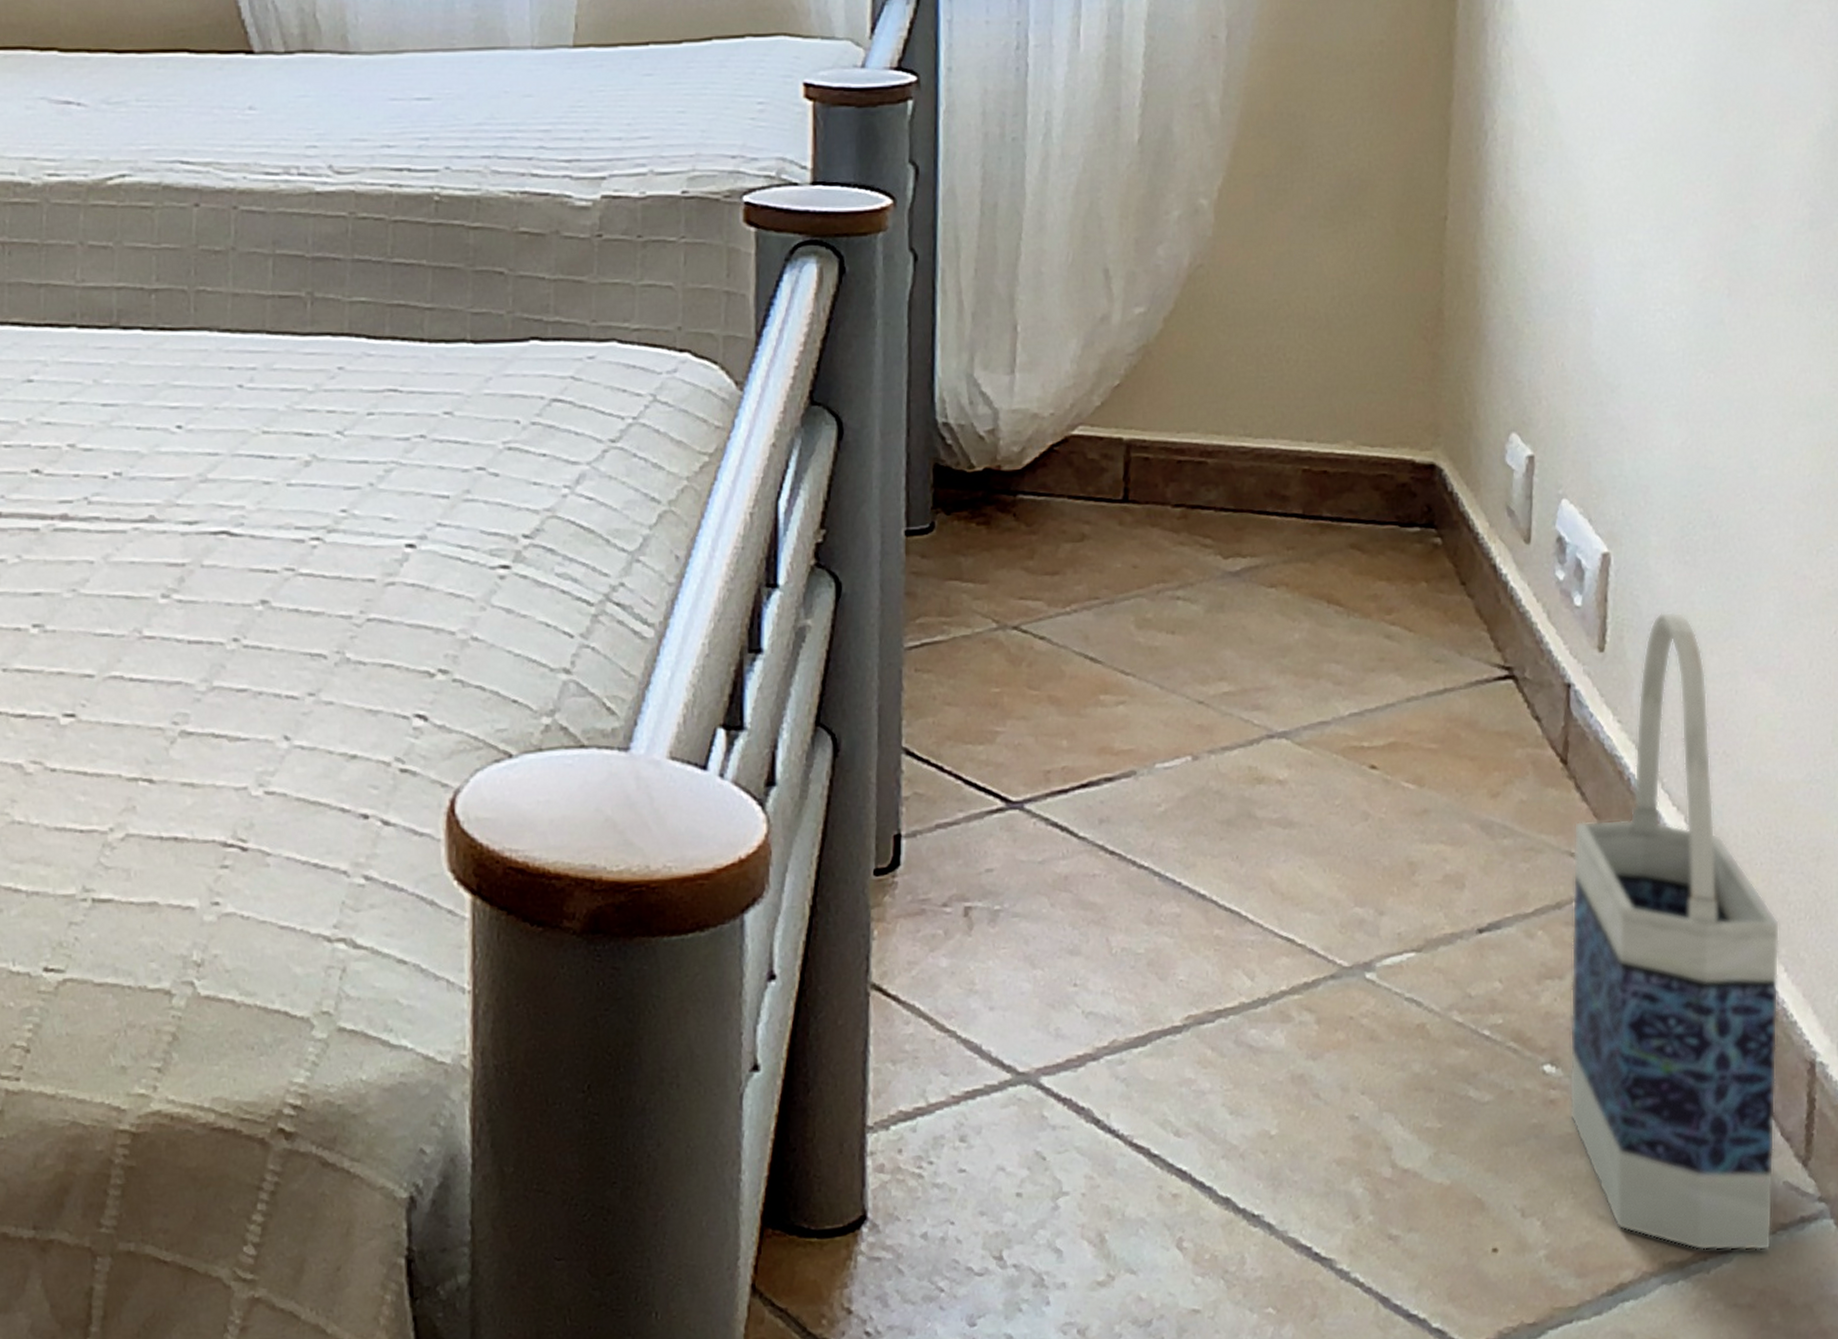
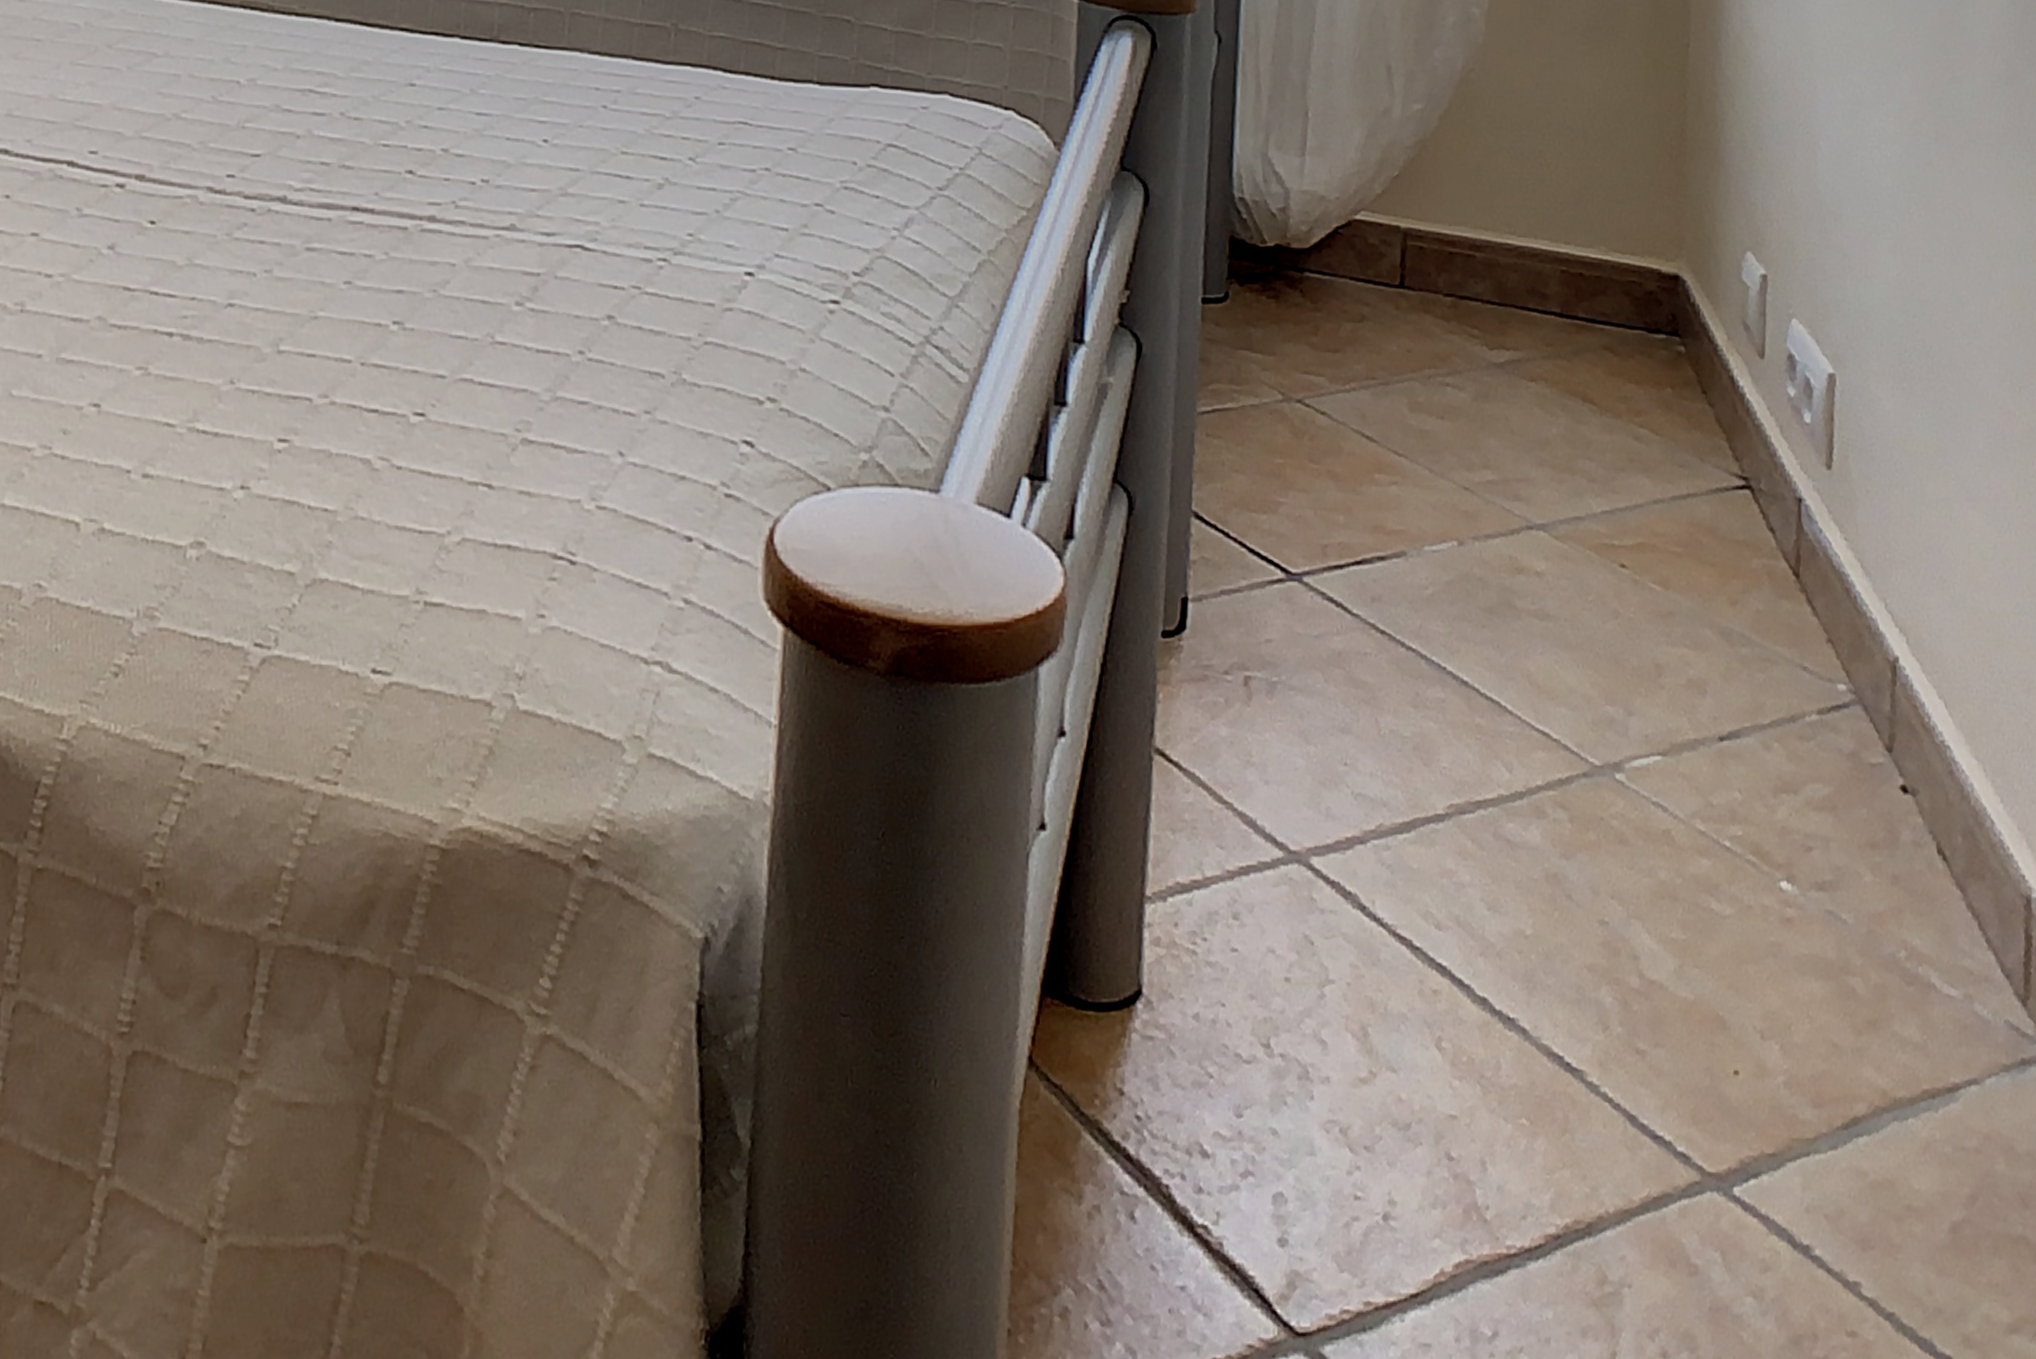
bag: present [1569,611,1780,1251] -> none [1804,435,1996,1092]

